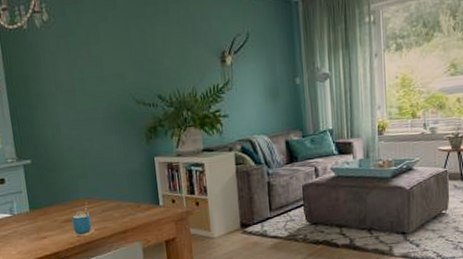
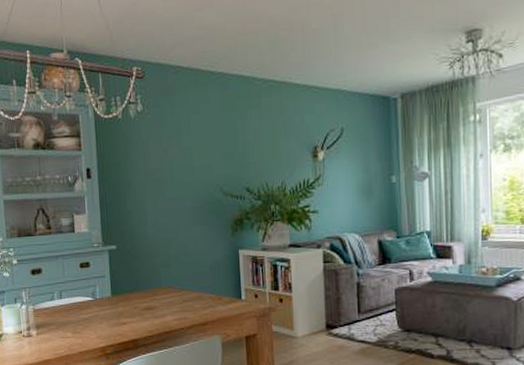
cup: present [72,203,95,237] -> none [151,292,174,326]

